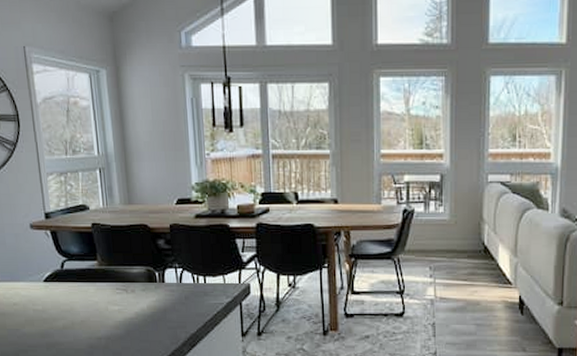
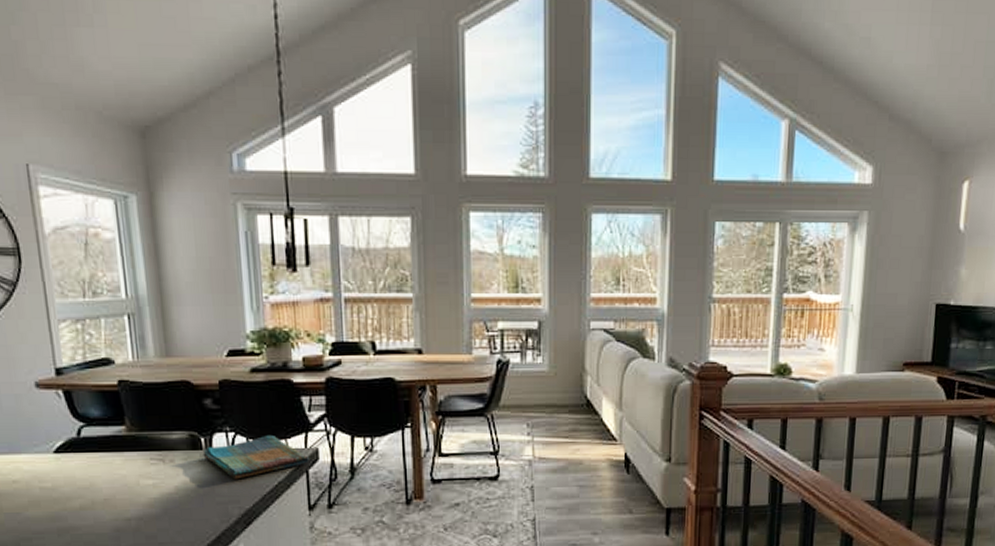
dish towel: none [157,271,242,308] -> present [203,434,309,480]

